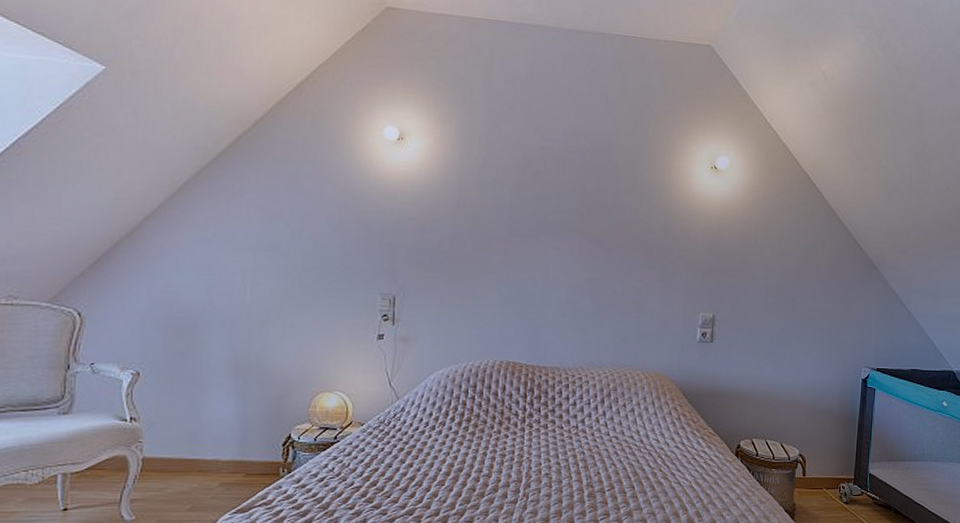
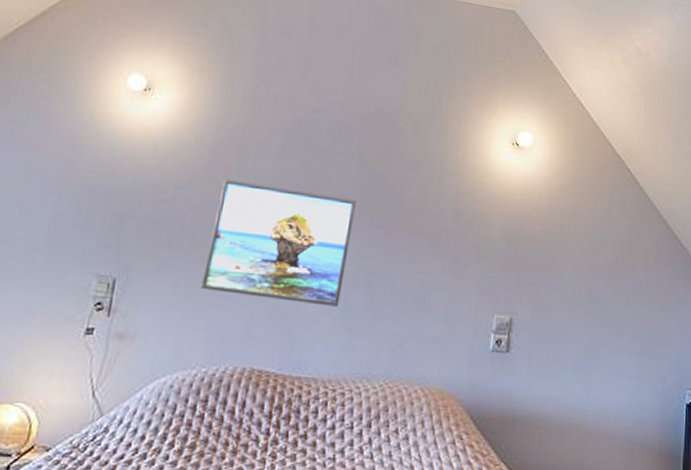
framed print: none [461,211,581,311] -> present [200,179,356,307]

